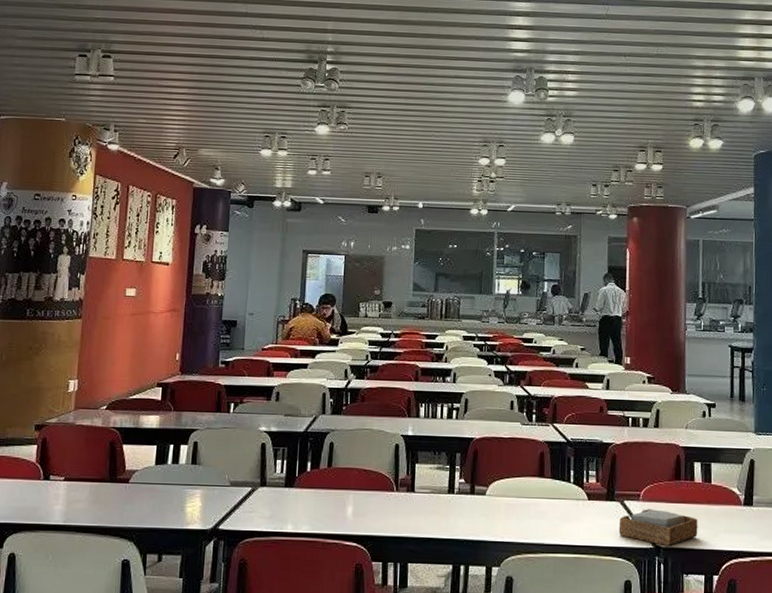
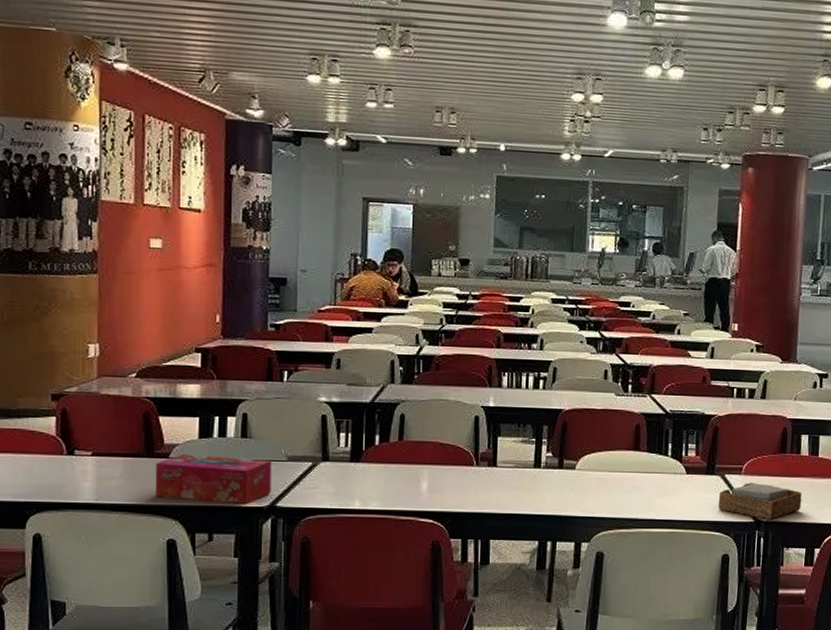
tissue box: none [114,479,217,526] -> present [155,453,272,504]

